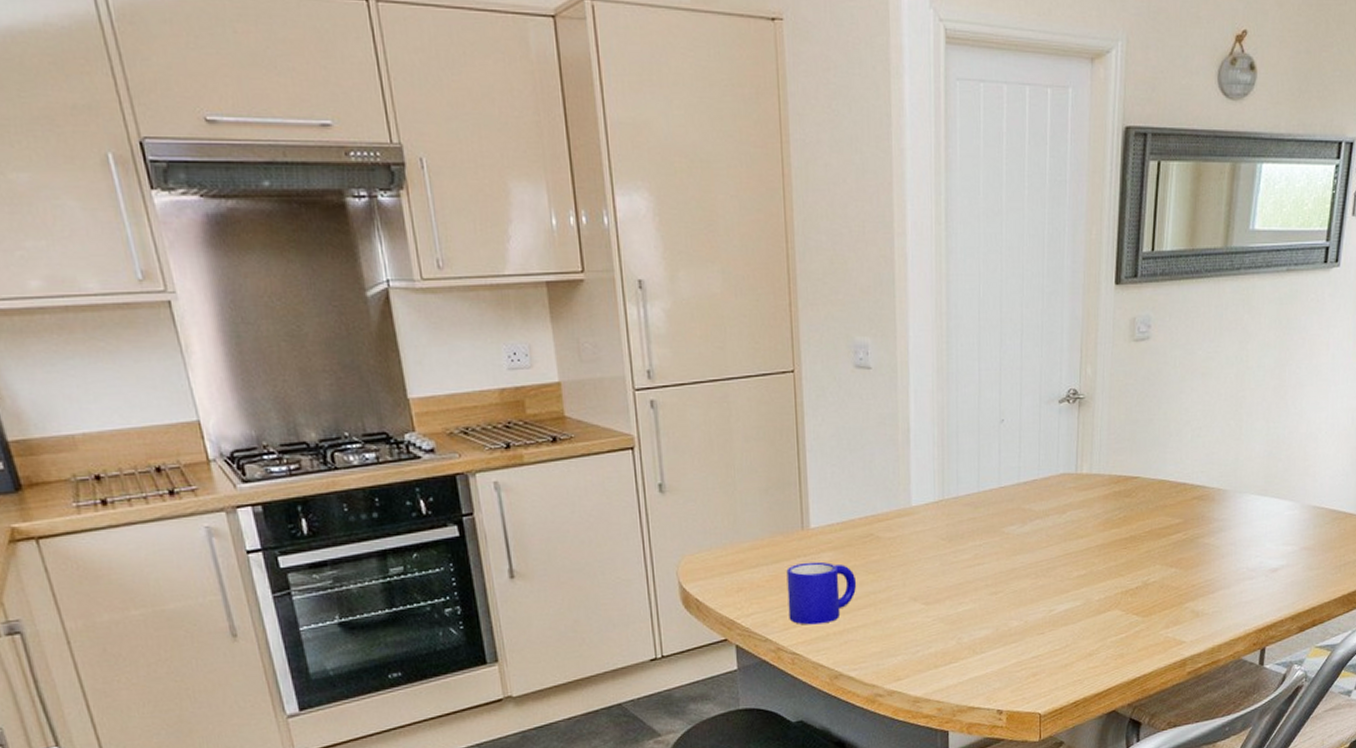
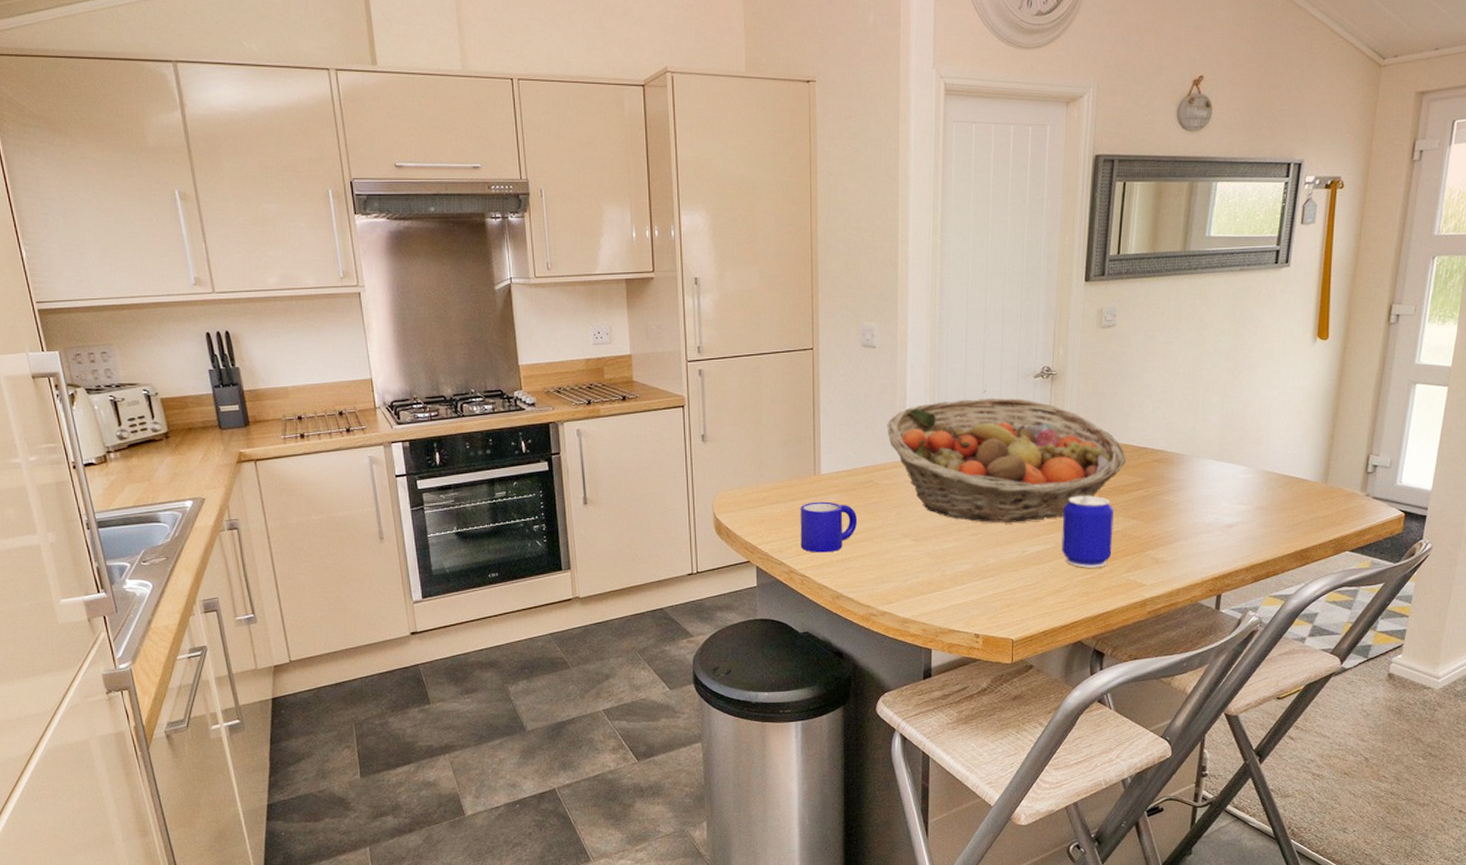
fruit basket: none [888,428,1163,579] -> present [887,398,1126,523]
beer can: none [1093,542,1150,626] -> present [1062,496,1113,568]

